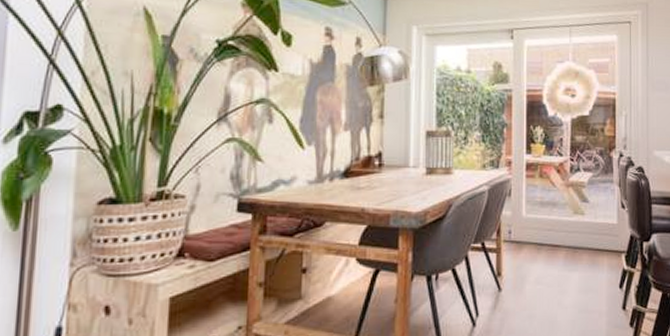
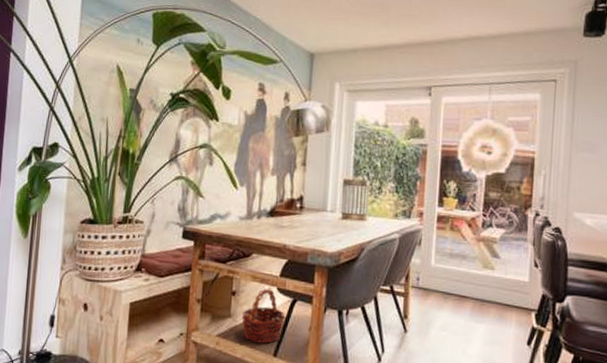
basket: none [315,261,368,325] -> present [241,288,286,344]

